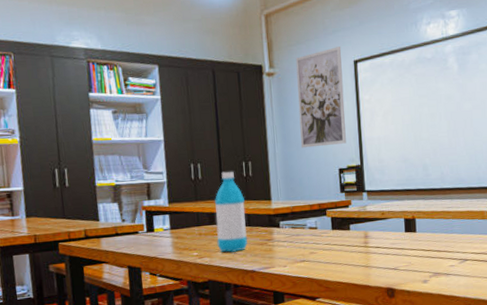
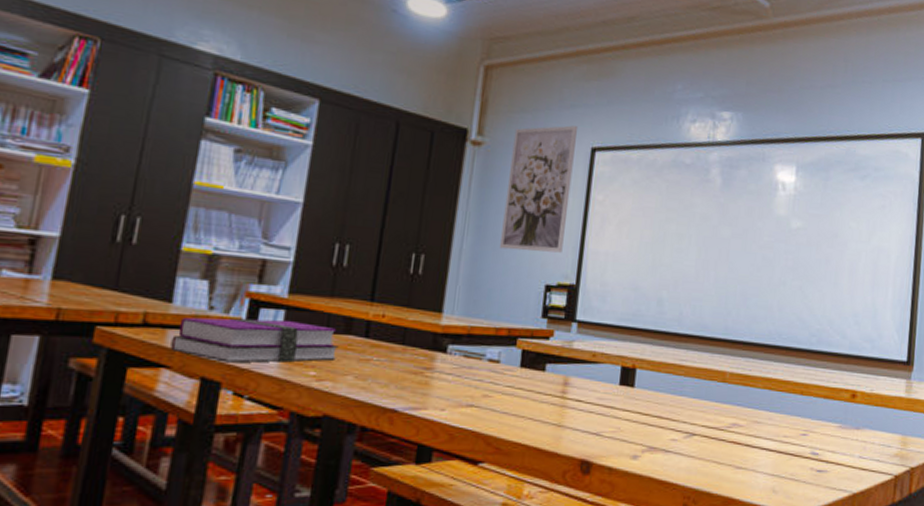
hardback book: none [104,221,209,255] -> present [170,317,339,363]
water bottle: present [214,171,248,252] -> none [348,262,404,379]

